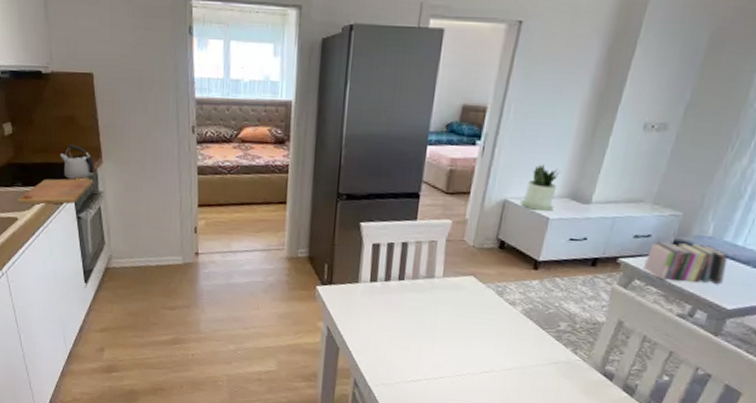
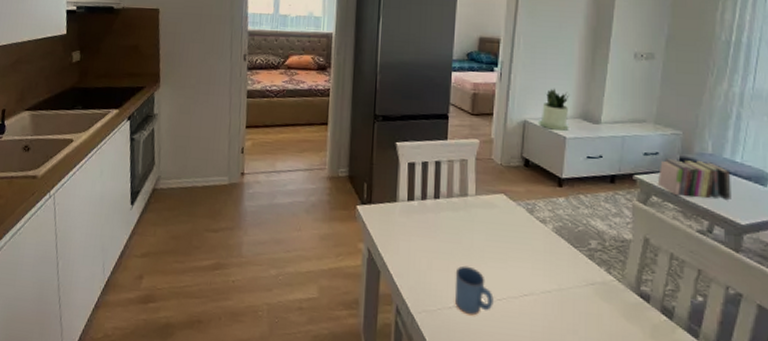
cutting board: present [17,178,93,205] -> none [75,102,149,127]
kettle: present [59,145,95,179] -> none [120,71,153,103]
mug: none [413,344,453,389] -> present [454,265,494,316]

